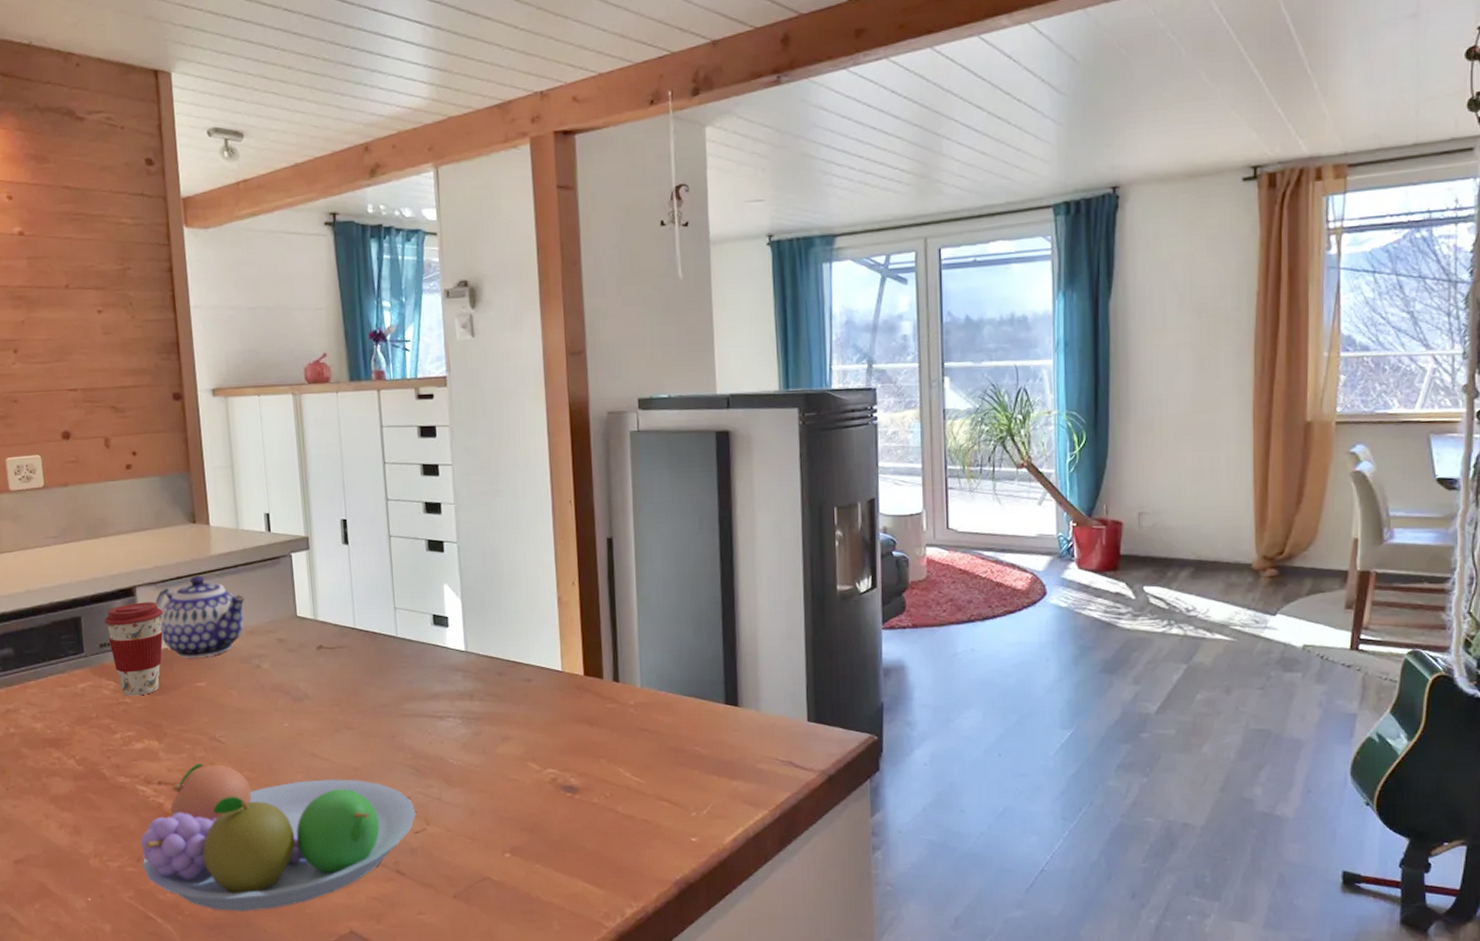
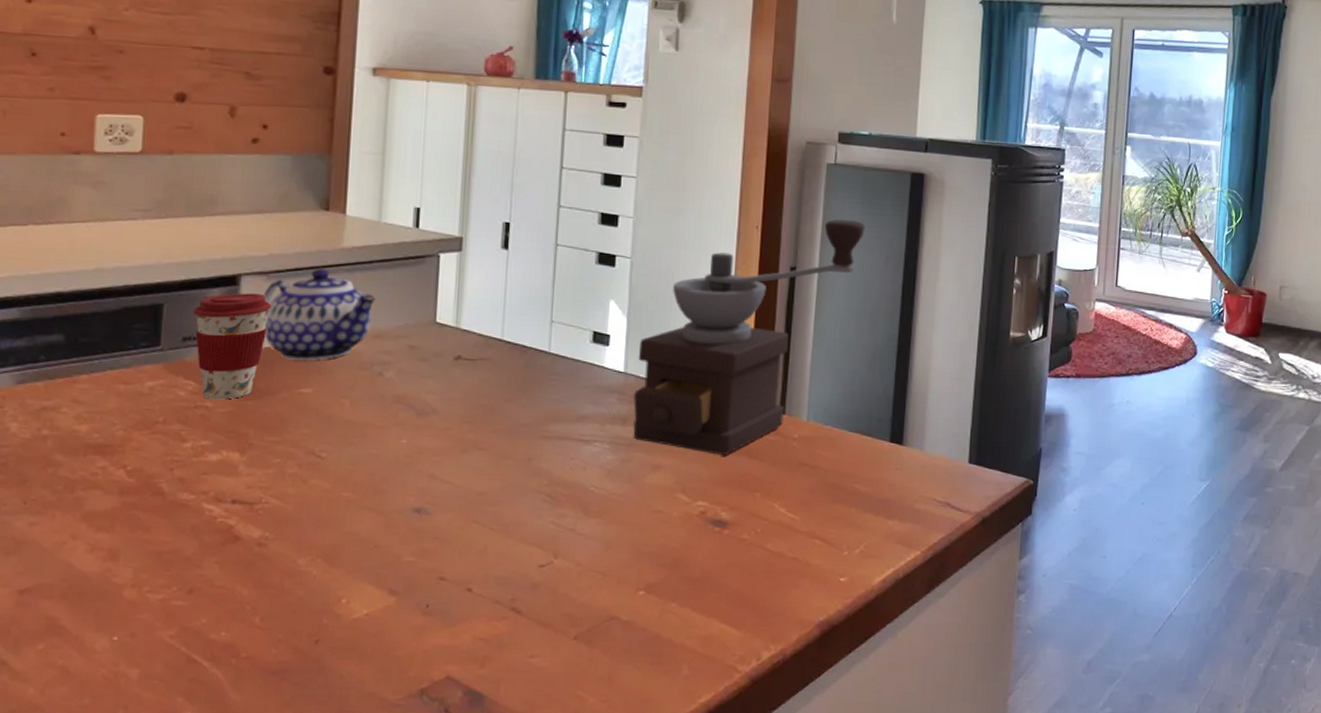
fruit bowl: present [141,764,416,912] -> none [194,481,544,655]
coffee grinder: none [475,486,676,724] -> present [633,219,866,455]

